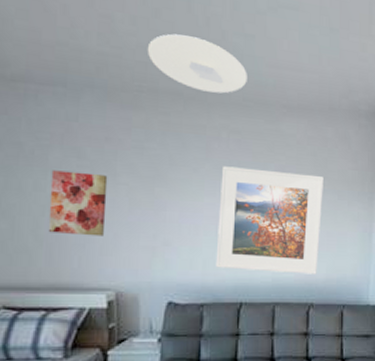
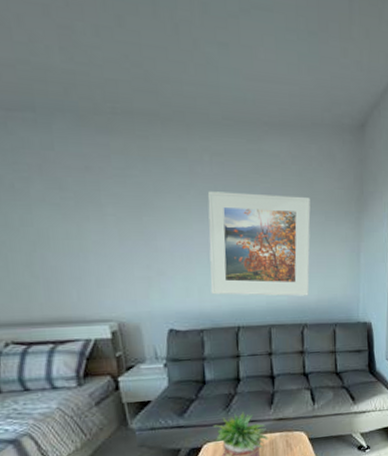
wall art: present [48,170,108,237] -> none [35,204,99,270]
ceiling light: present [148,33,247,94] -> none [116,45,225,112]

